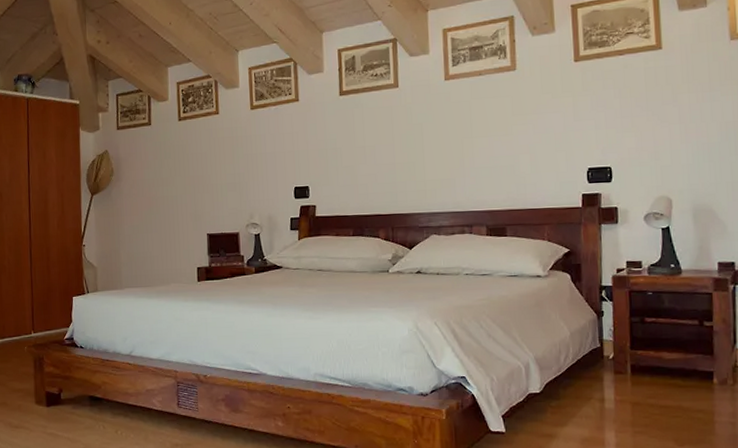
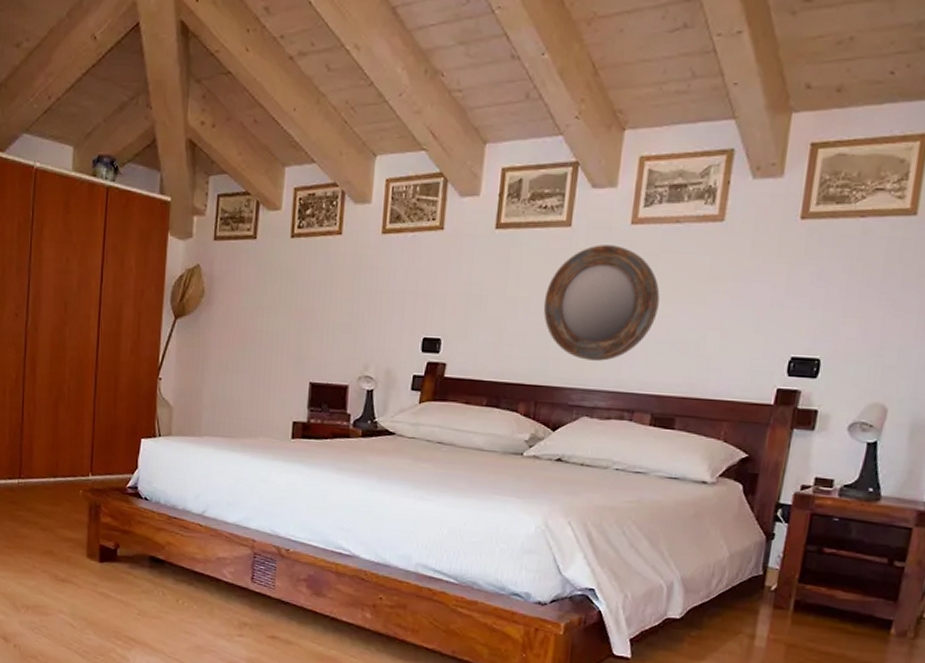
home mirror: none [386,98,477,189] -> present [543,245,660,361]

